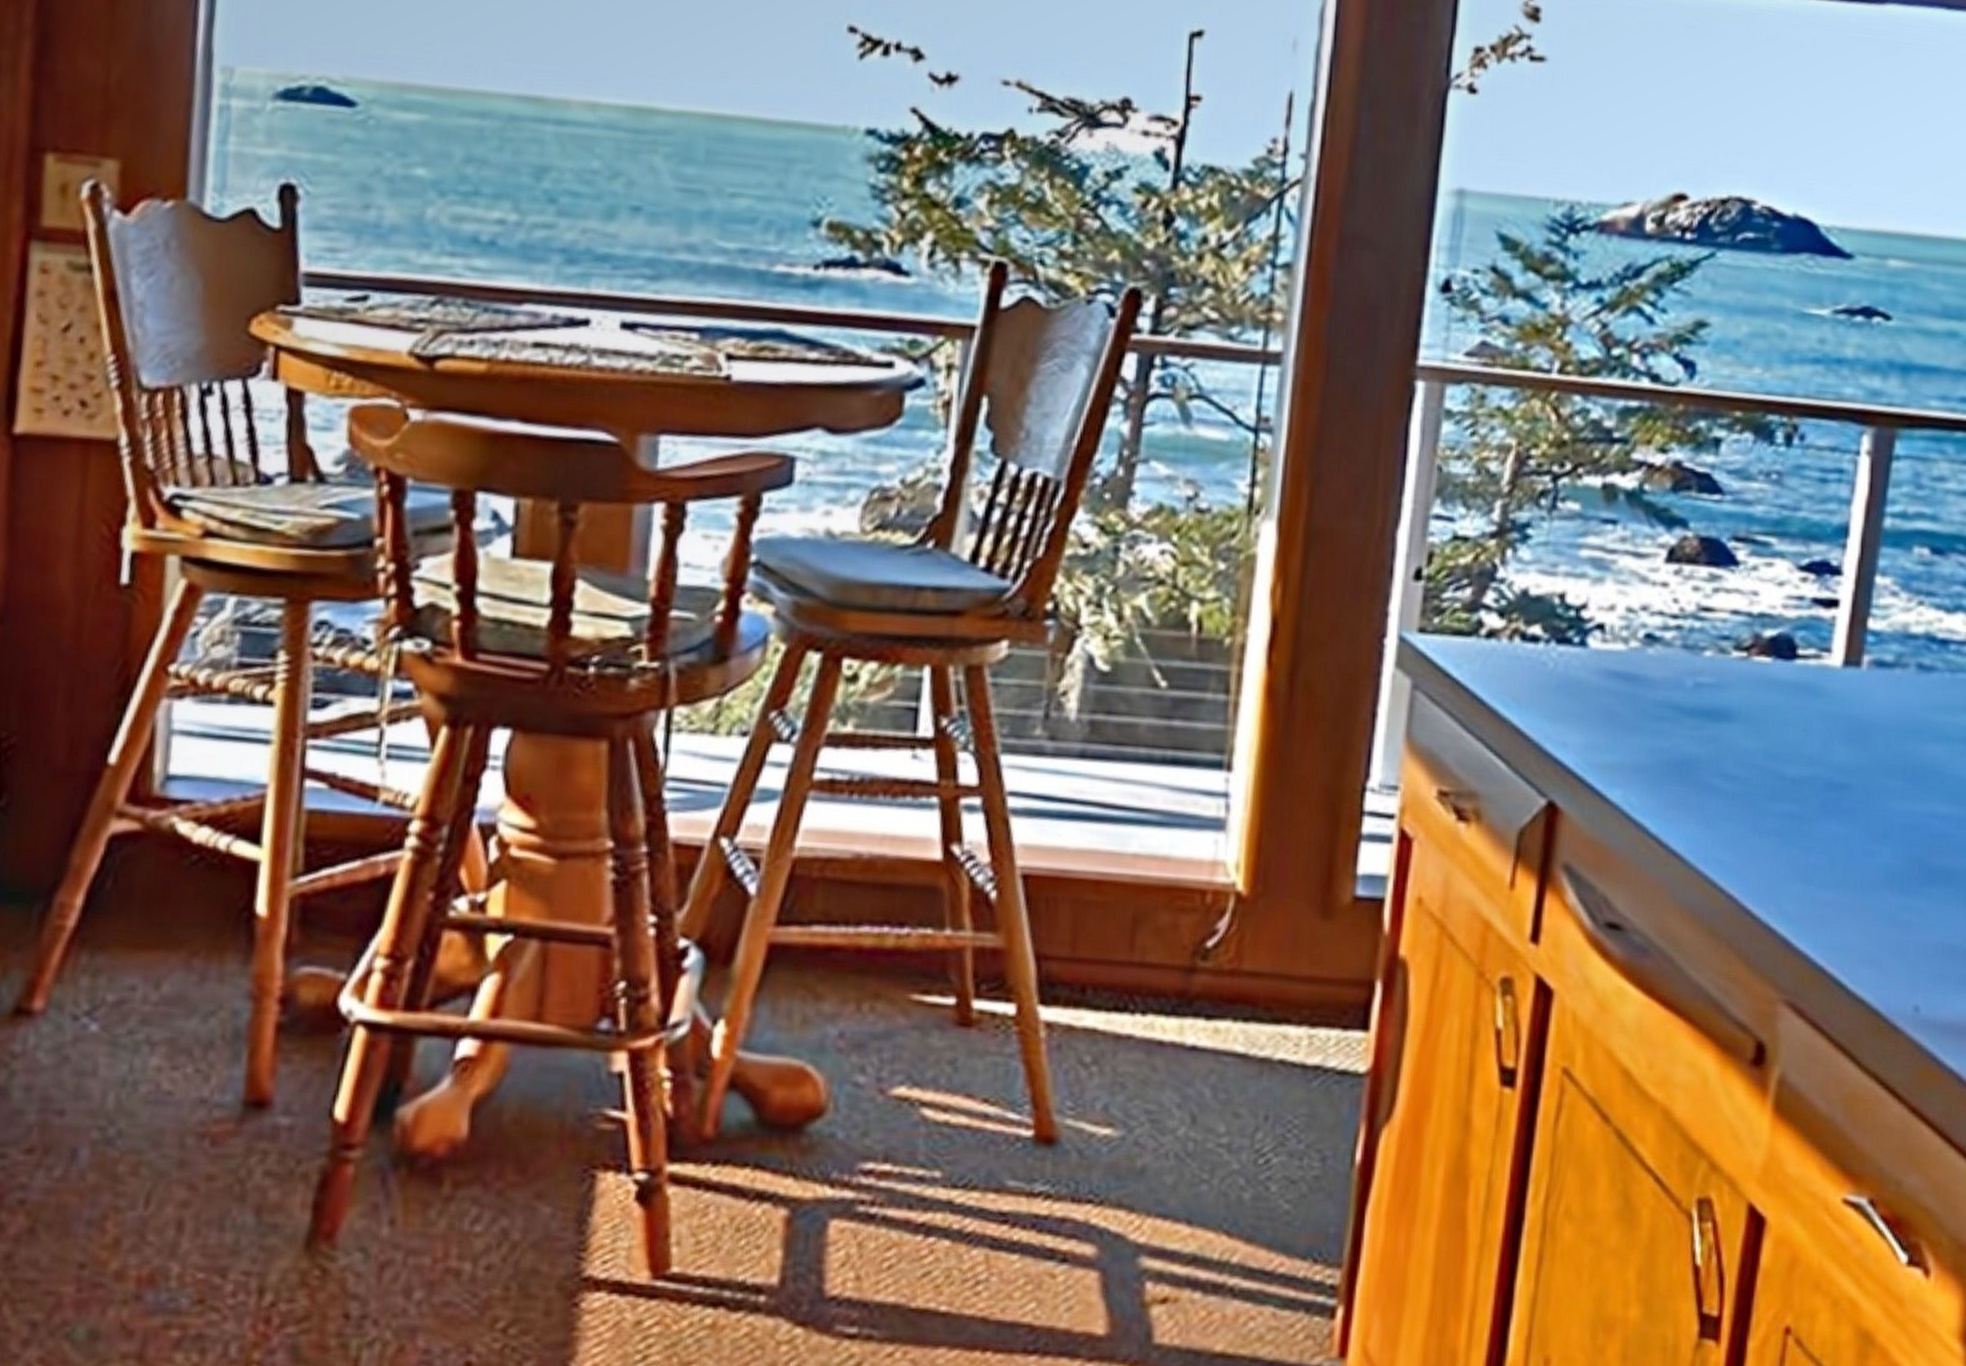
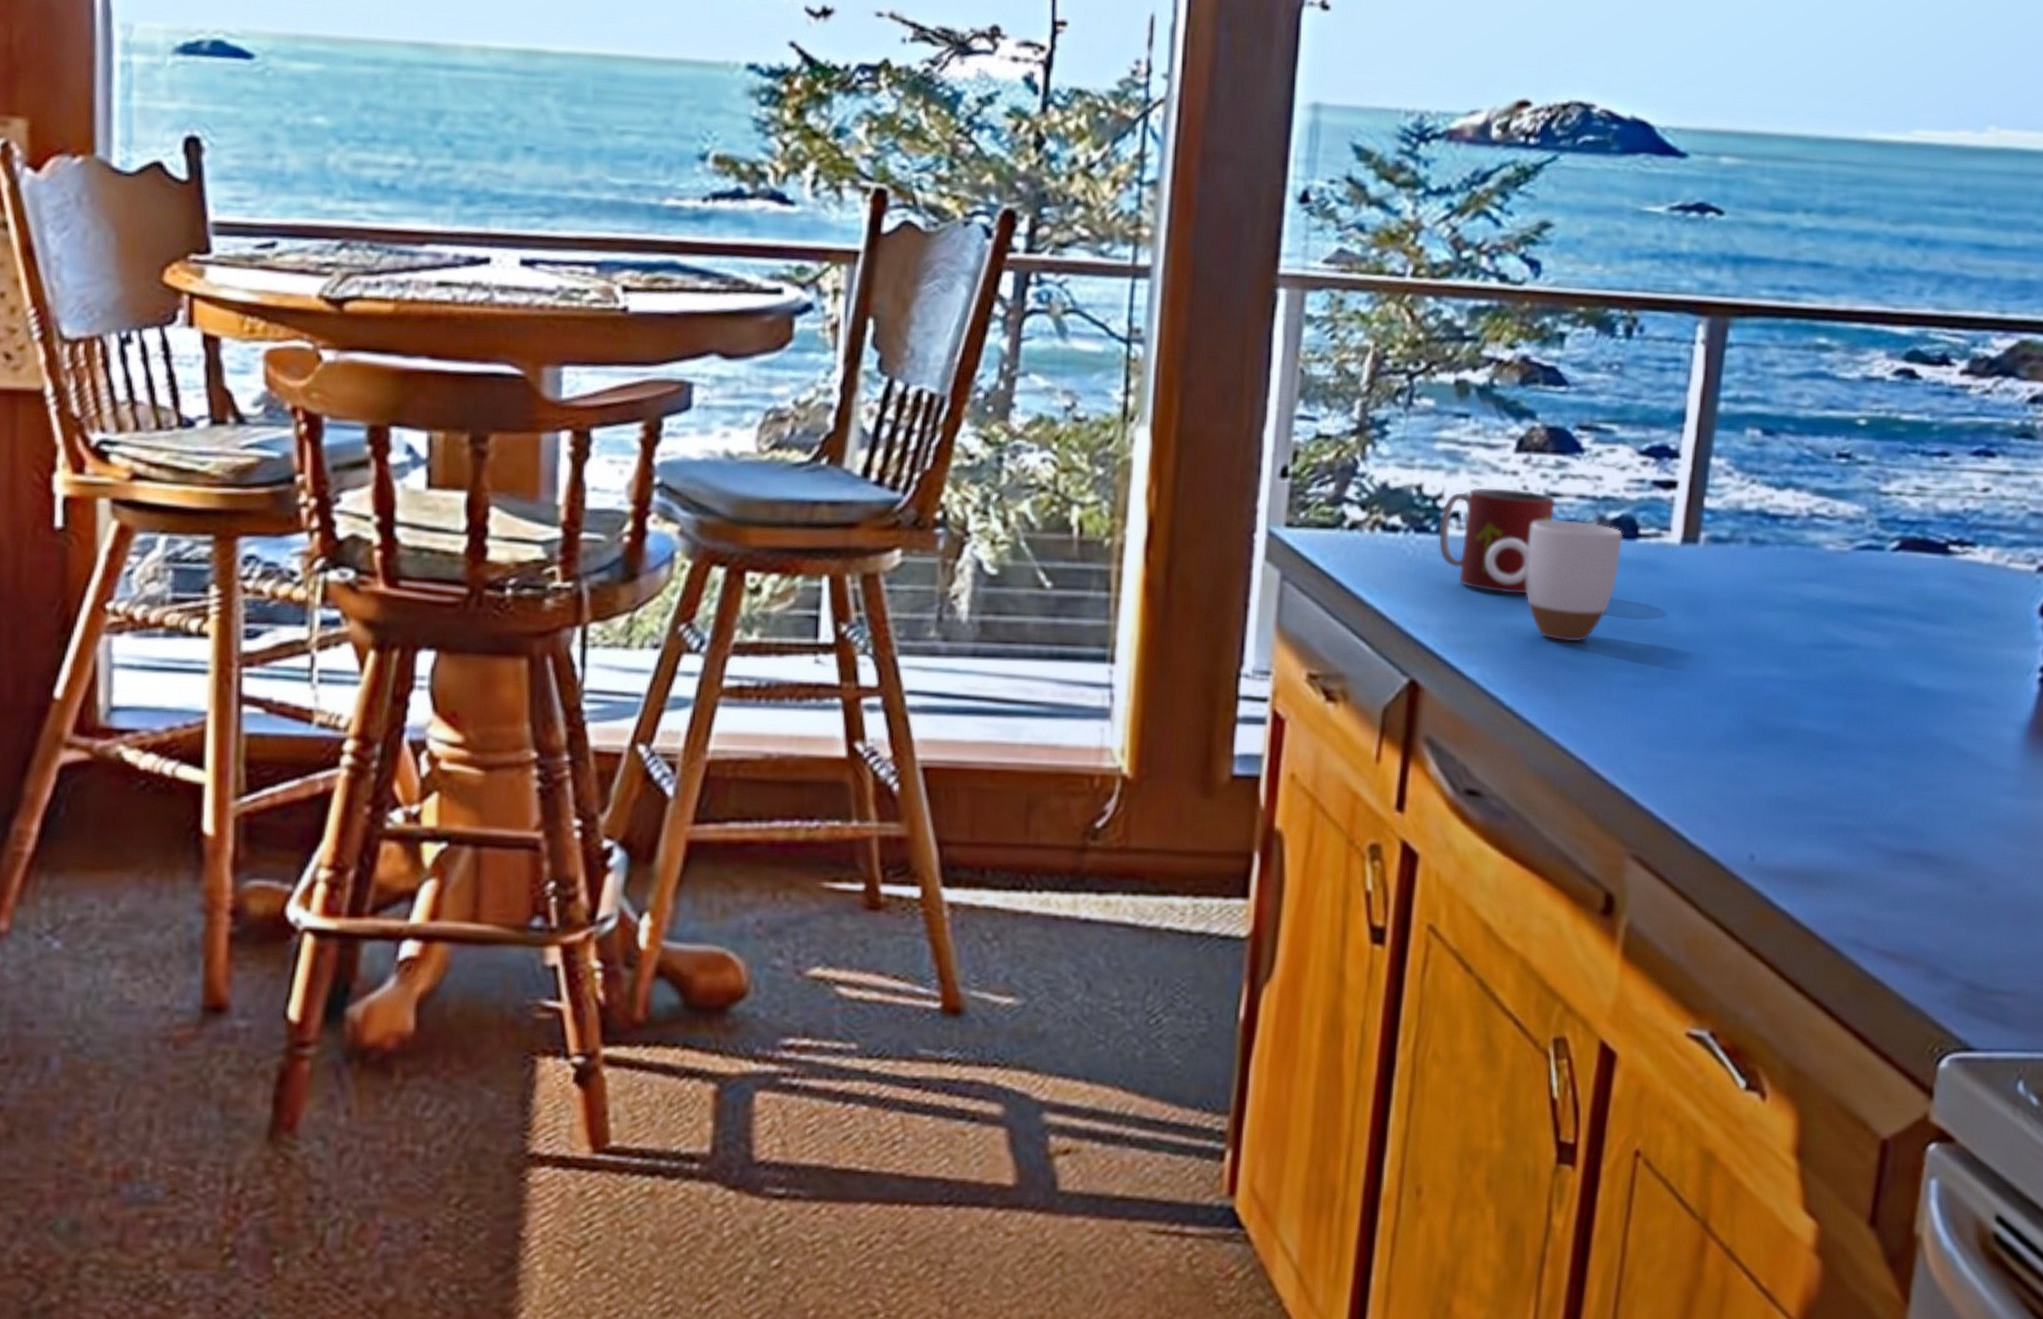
mug: none [1581,598,1707,713] -> present [1438,487,1555,593]
mug: none [1632,634,1780,768] -> present [1486,518,1623,642]

